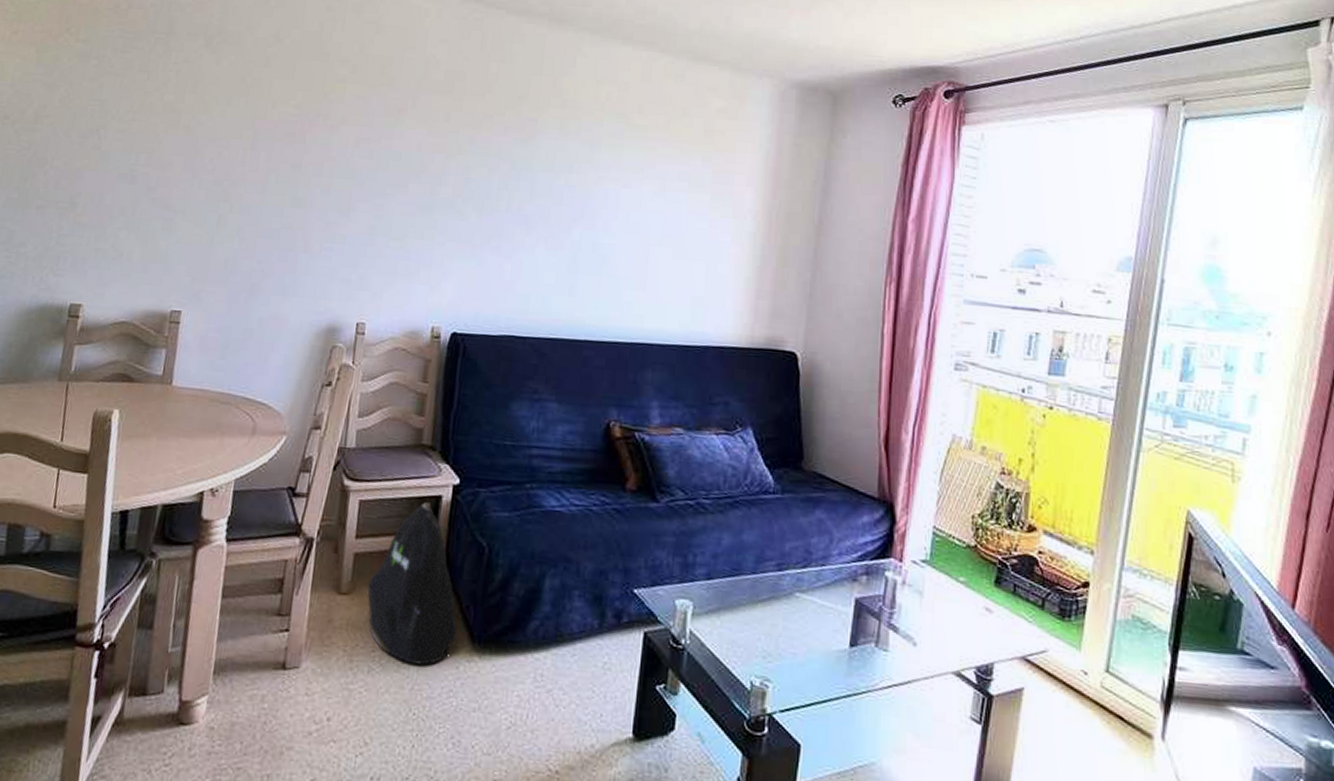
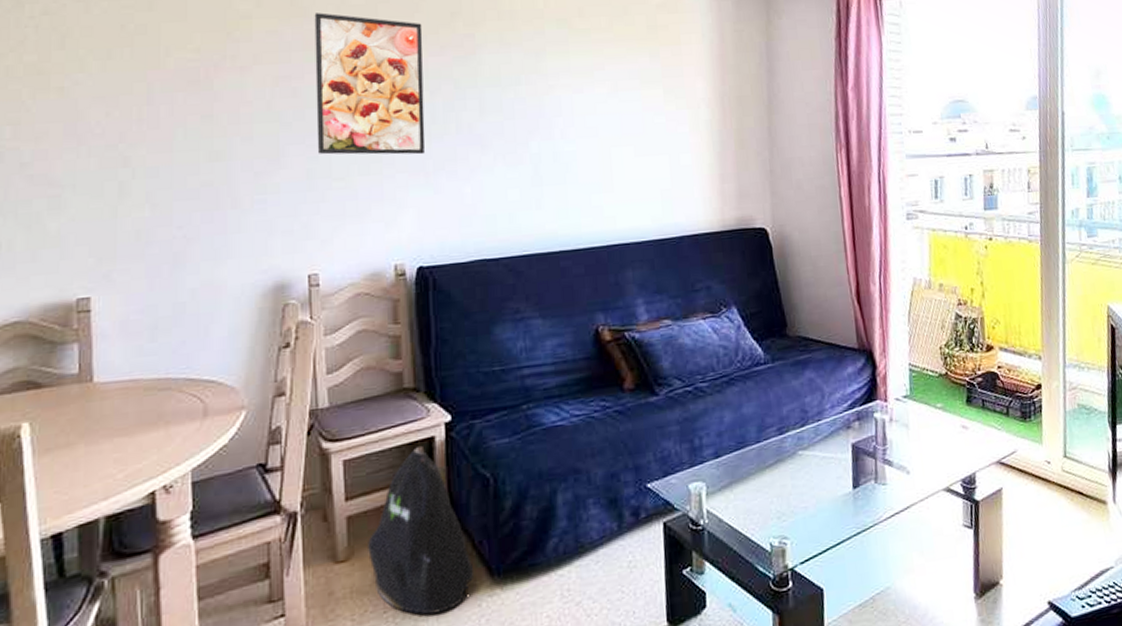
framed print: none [382,83,491,227] -> present [314,13,426,155]

